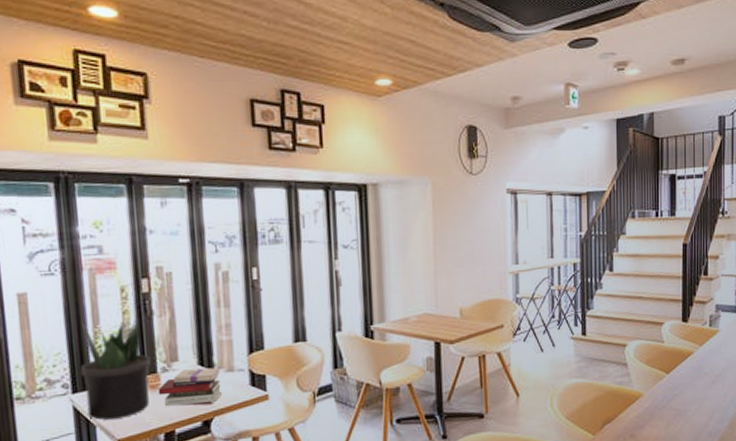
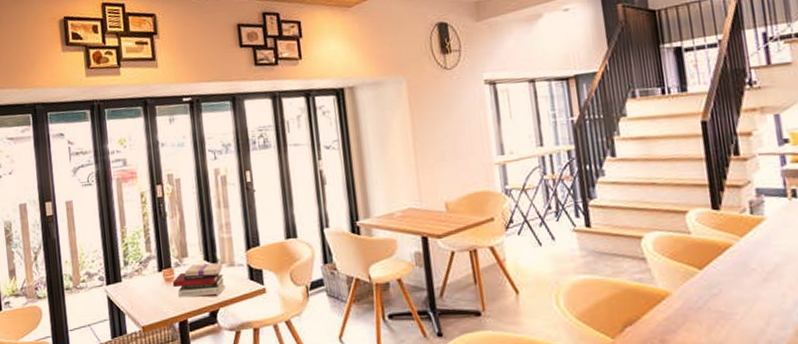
planter: present [80,317,151,420] -> none [112,218,166,309]

